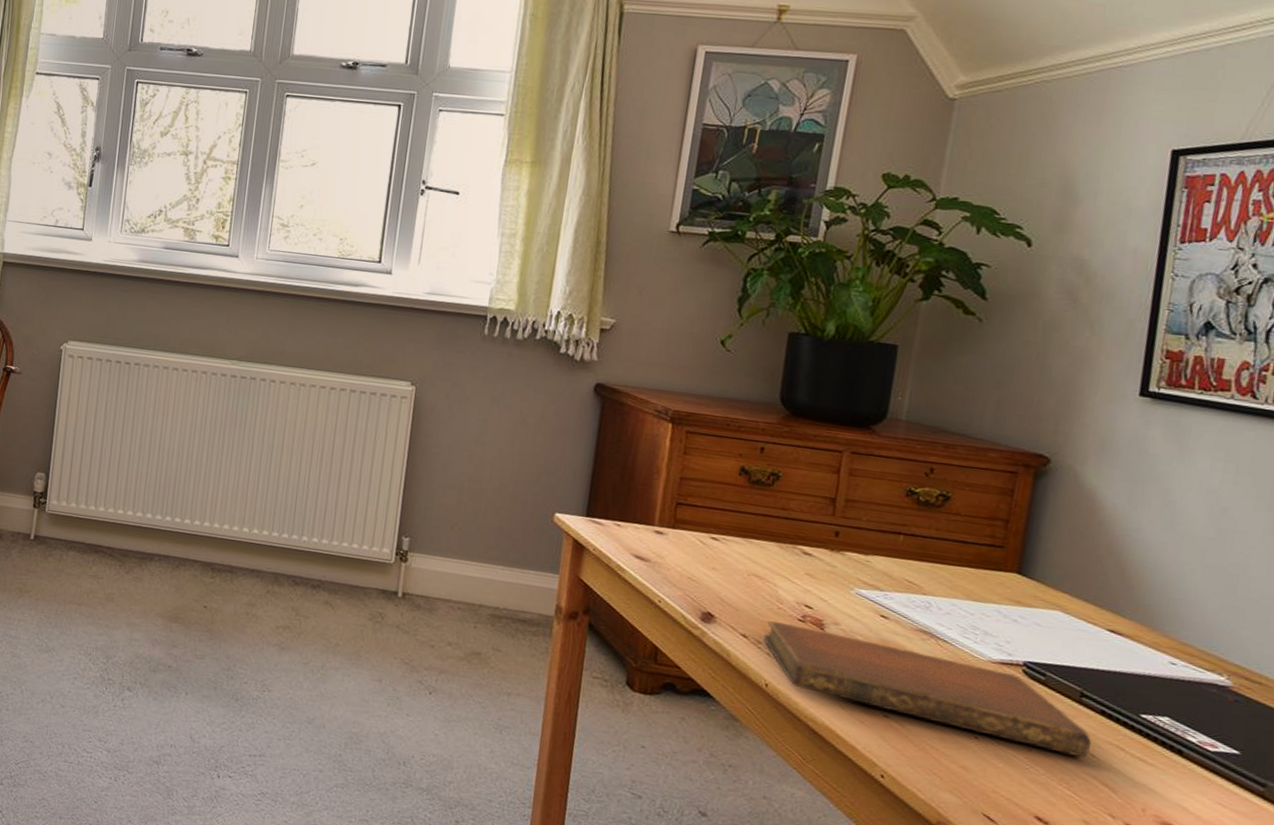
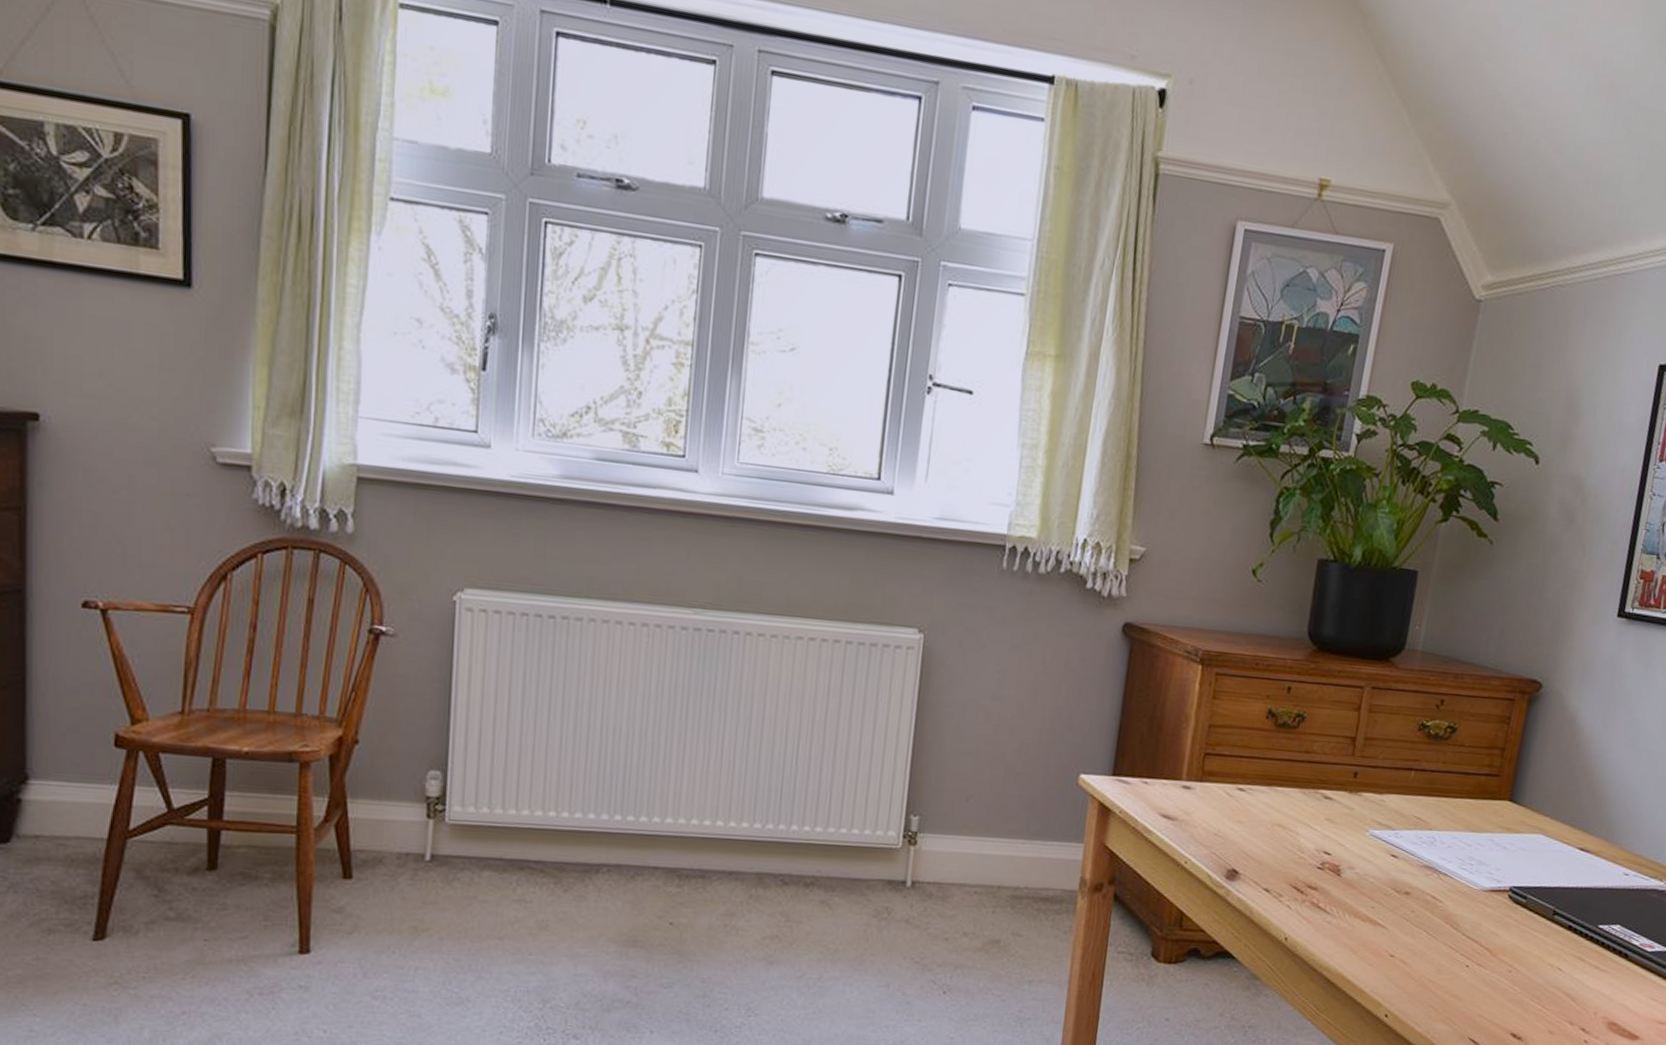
notebook: present [763,621,1091,758] -> none [1284,872,1559,973]

